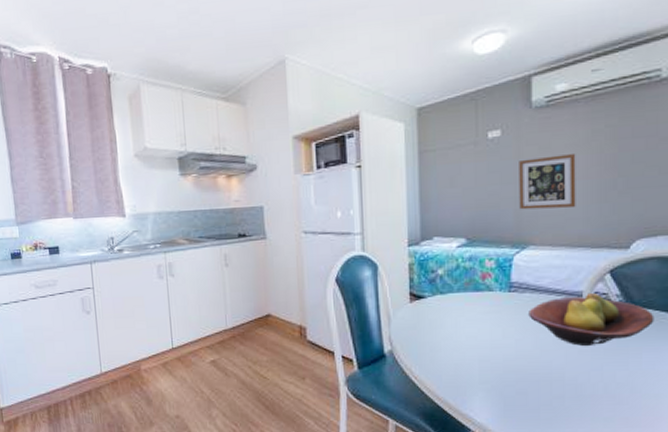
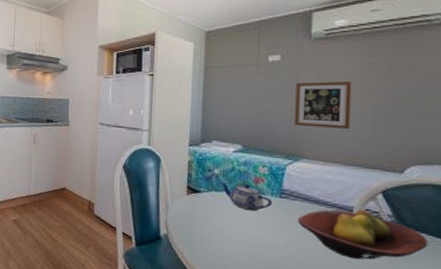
teapot: none [446,282,502,311] -> present [221,182,273,212]

